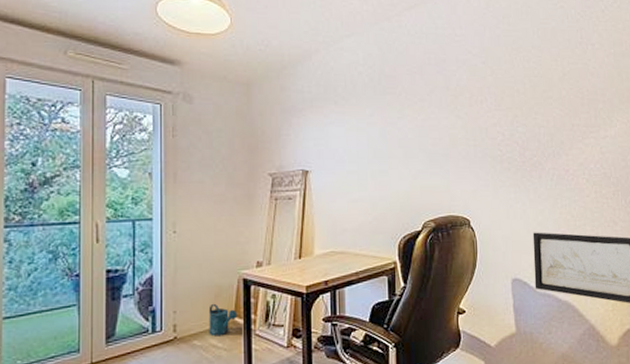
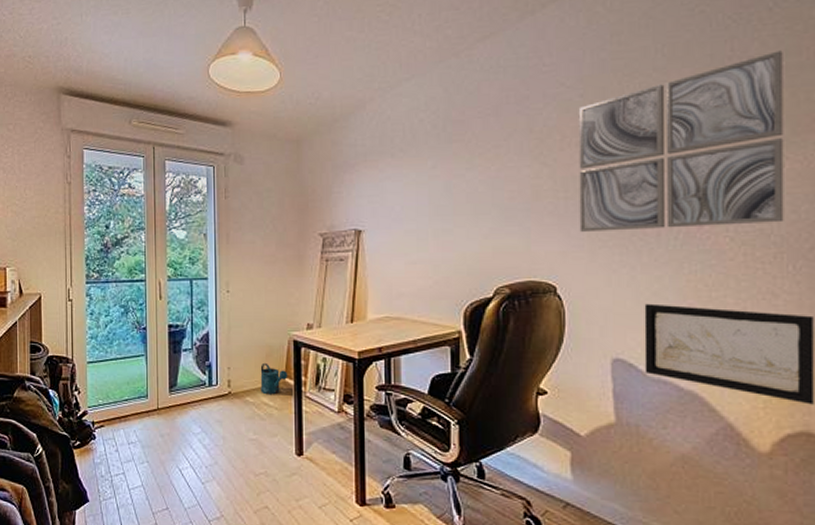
wall art: none [482,41,618,174] -> present [578,50,784,232]

